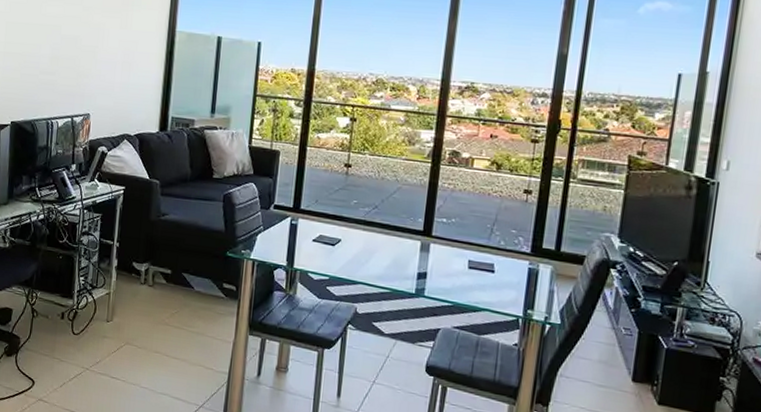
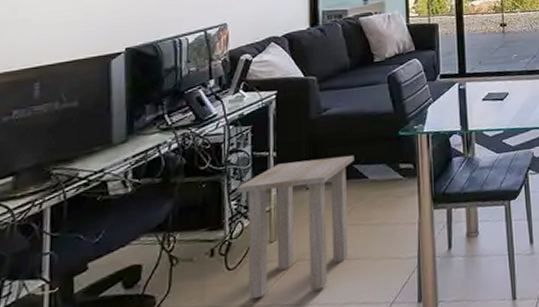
side table: none [85,254,184,374] -> present [237,156,354,299]

